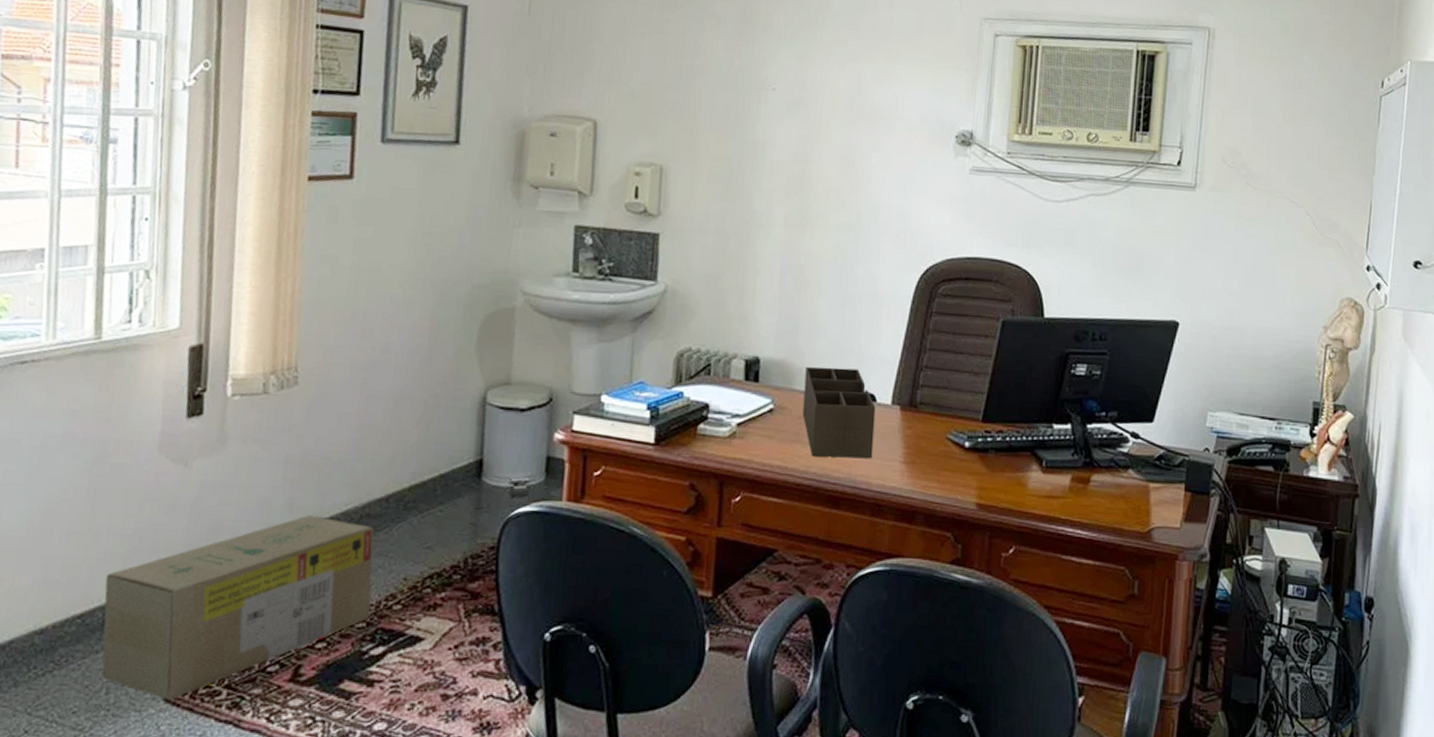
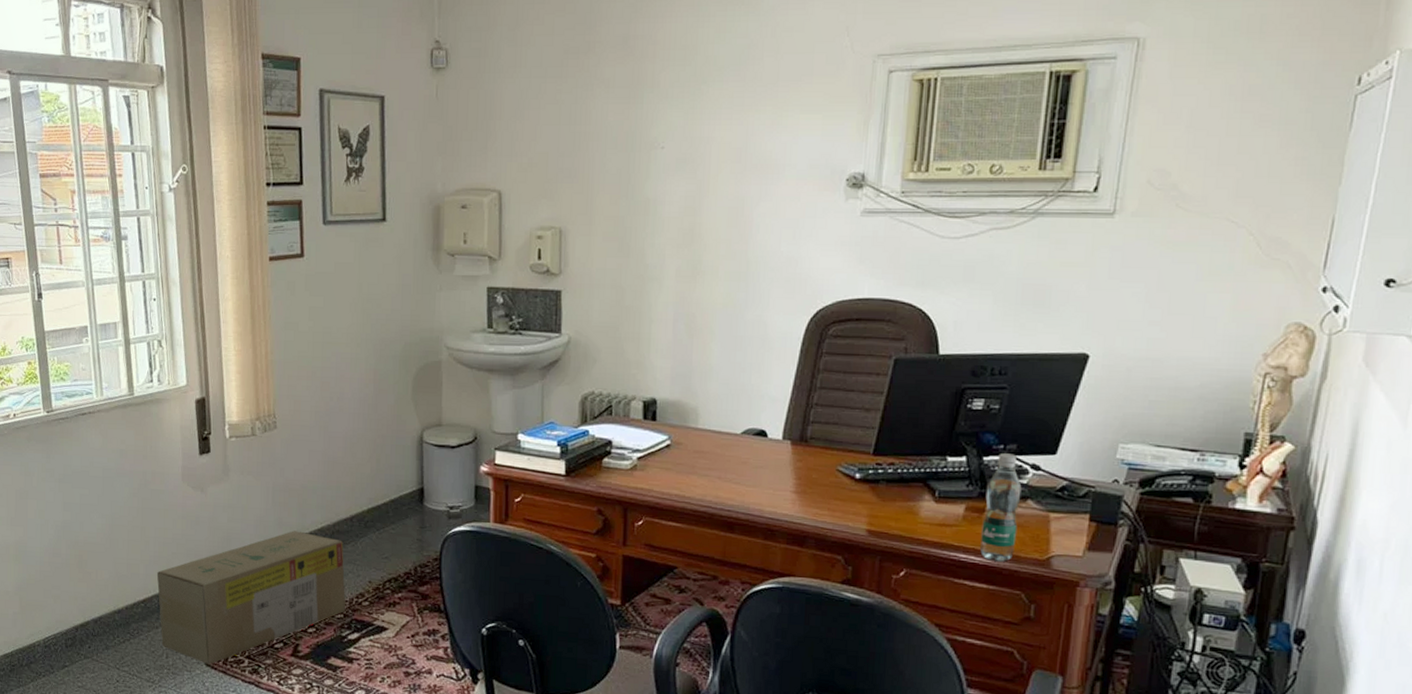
desk organizer: present [802,366,876,459] -> none [697,406,767,489]
bottle: none [1085,421,1123,535] -> present [979,453,1022,562]

